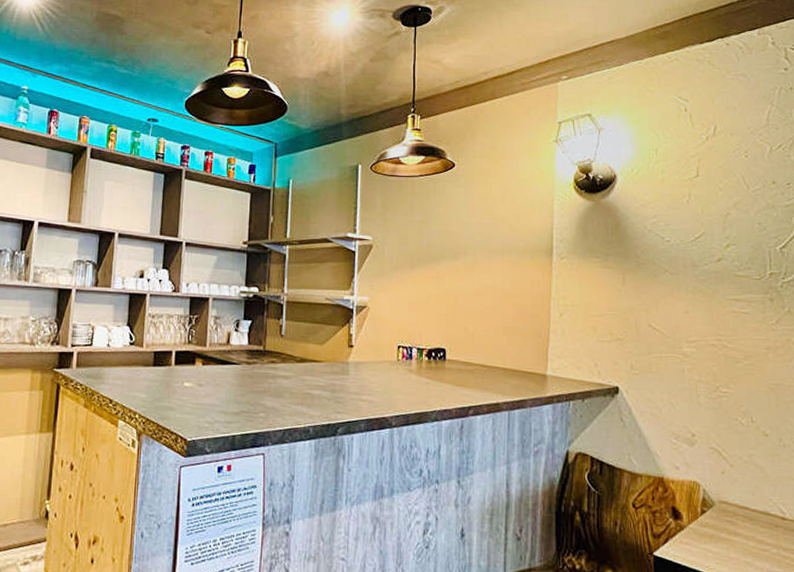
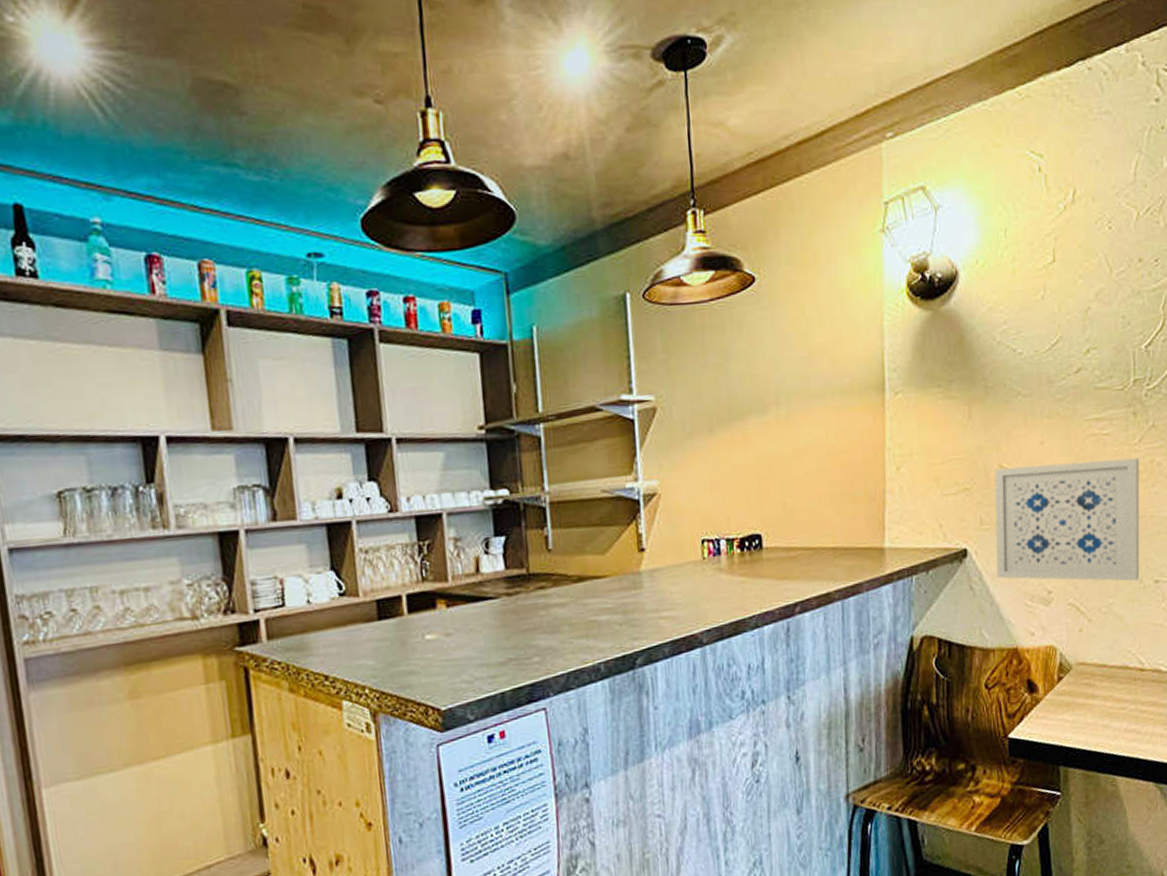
wall art: none [644,327,779,439] -> present [994,457,1140,582]

